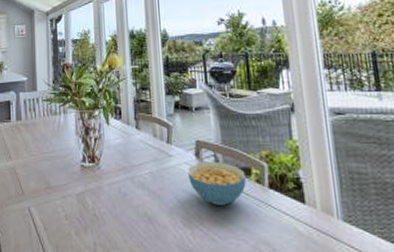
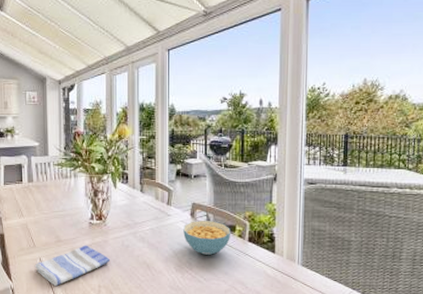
dish towel: none [22,192,107,242] -> present [34,245,111,286]

